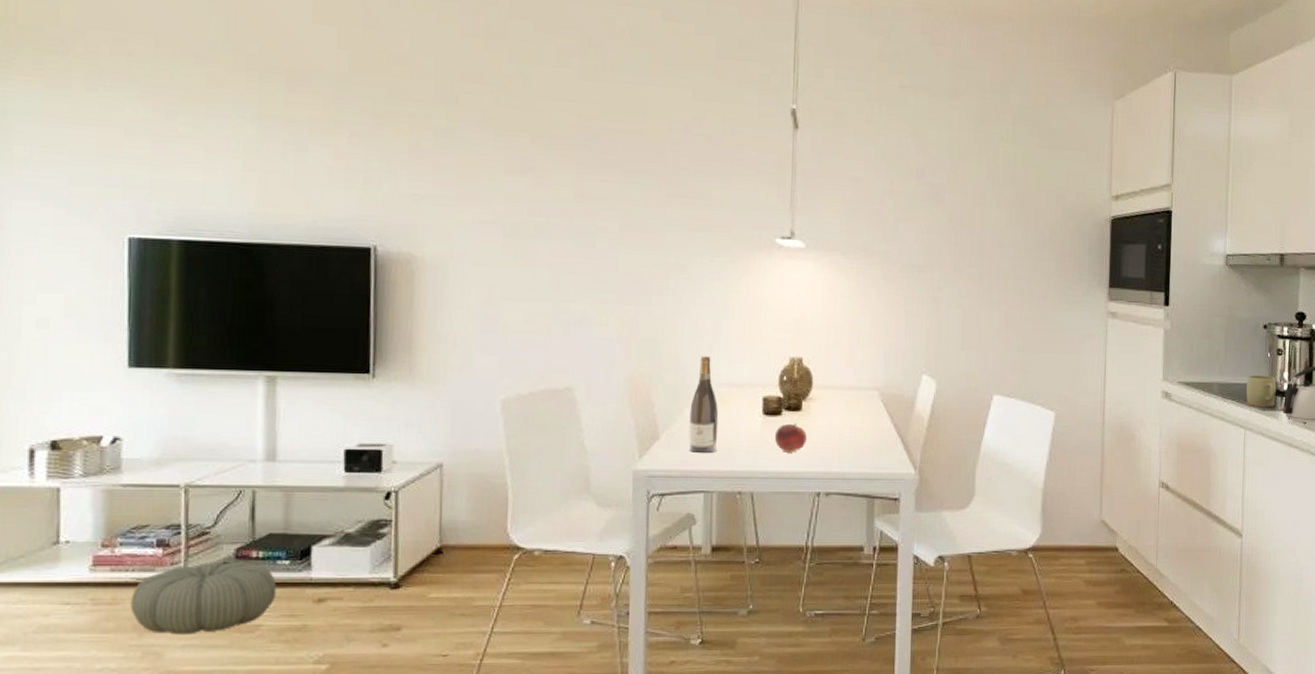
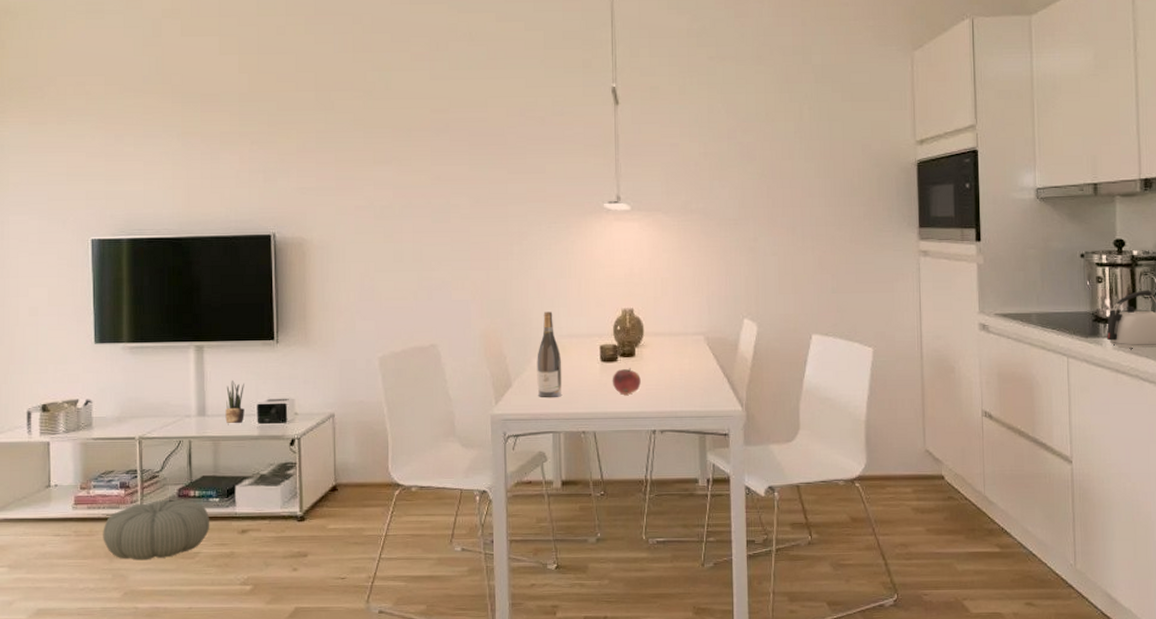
potted plant: none [302,420,329,472] -> present [225,381,245,424]
mug: present [1245,374,1276,407] -> none [1066,303,1098,334]

